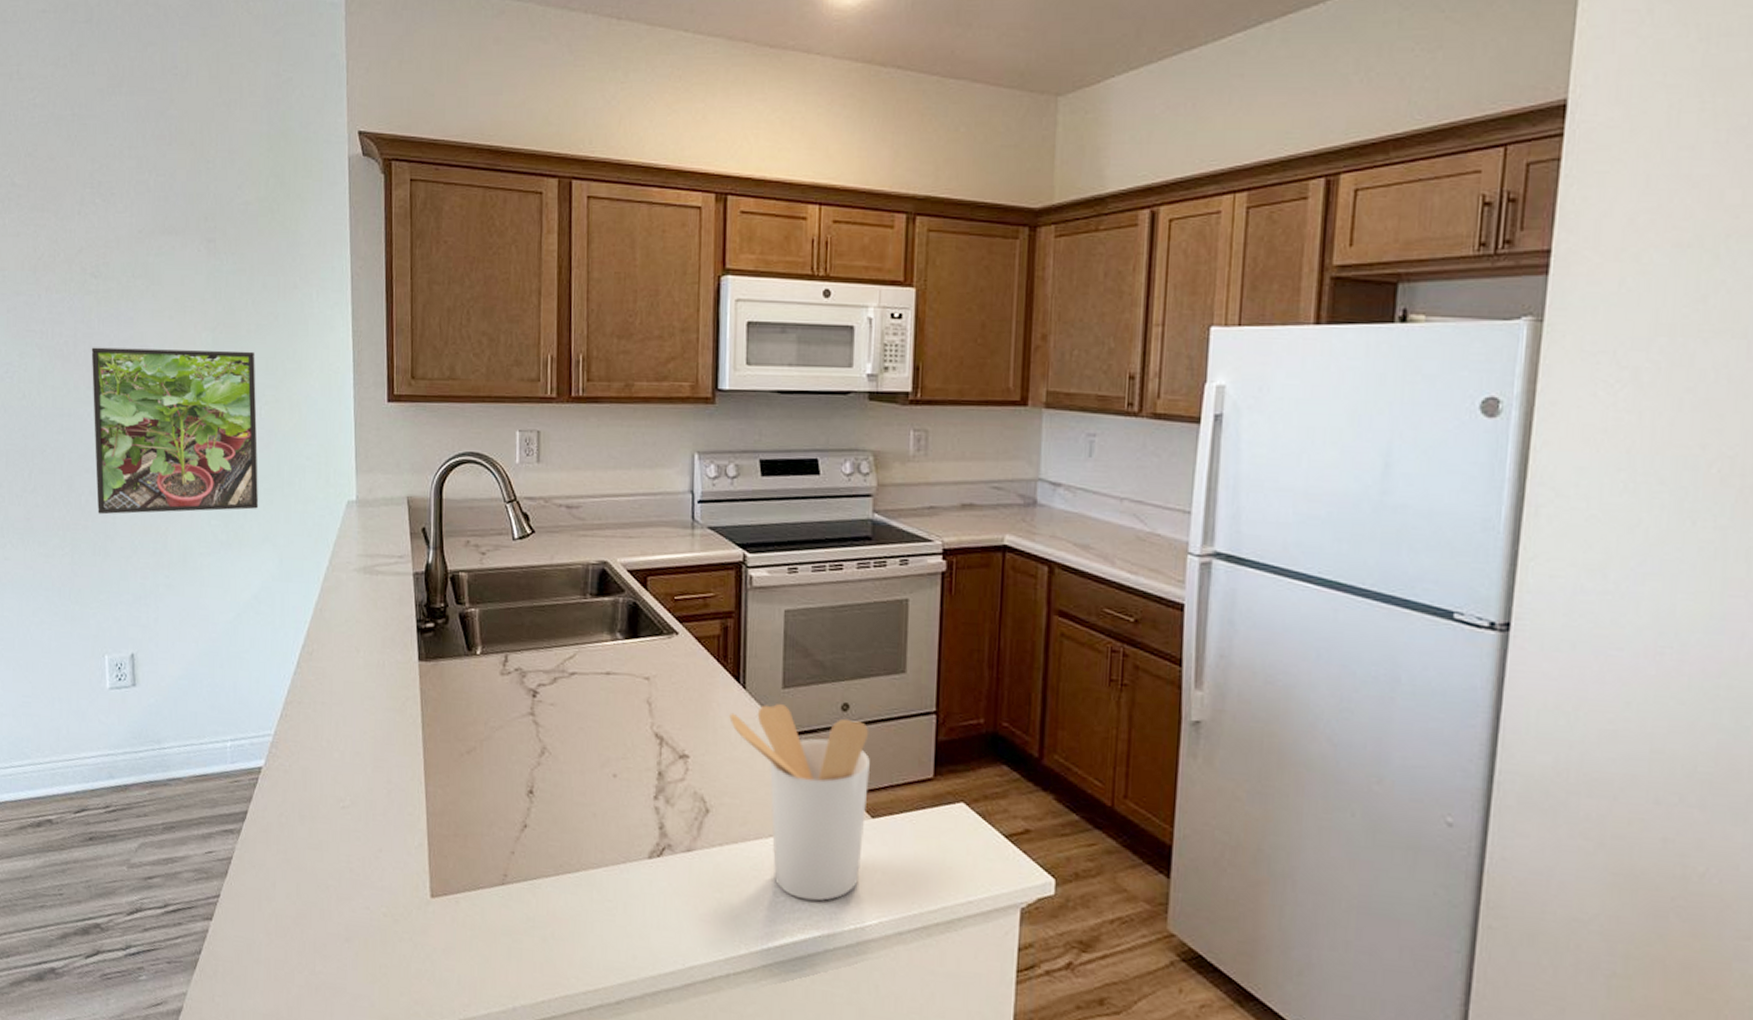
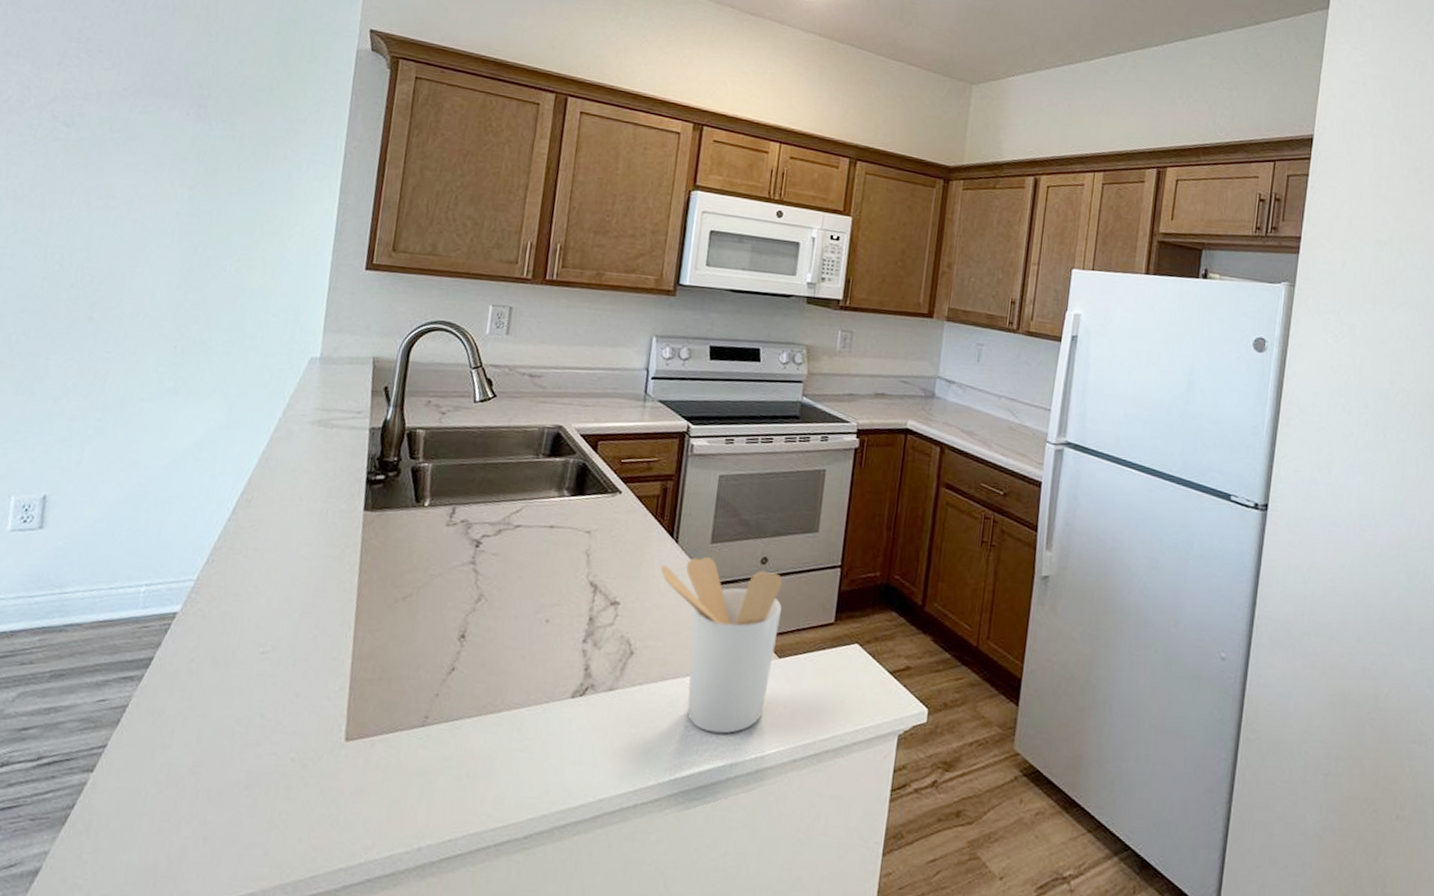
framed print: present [91,347,259,515] -> none [28,191,233,360]

